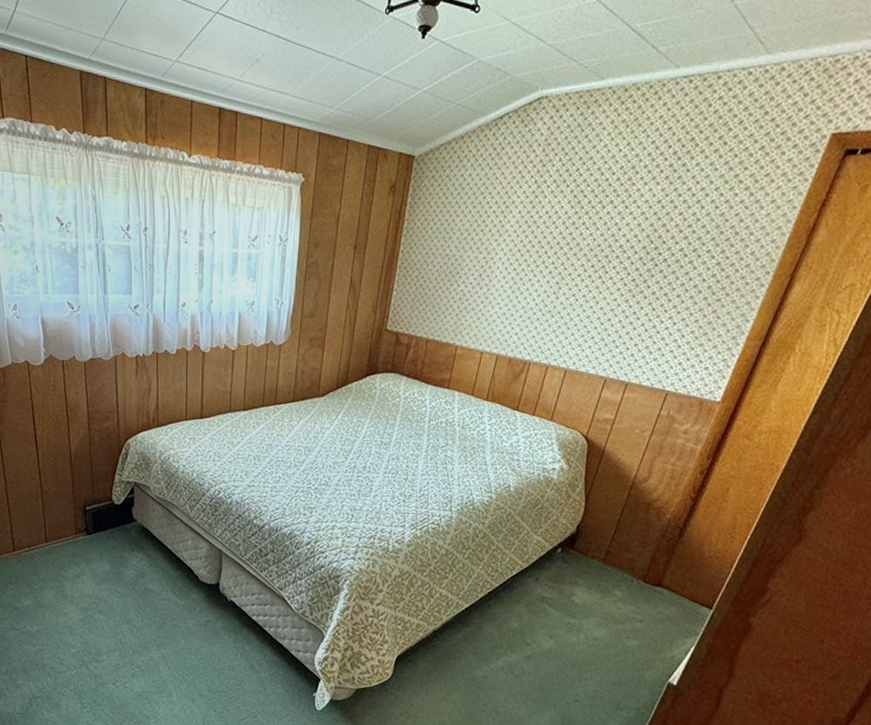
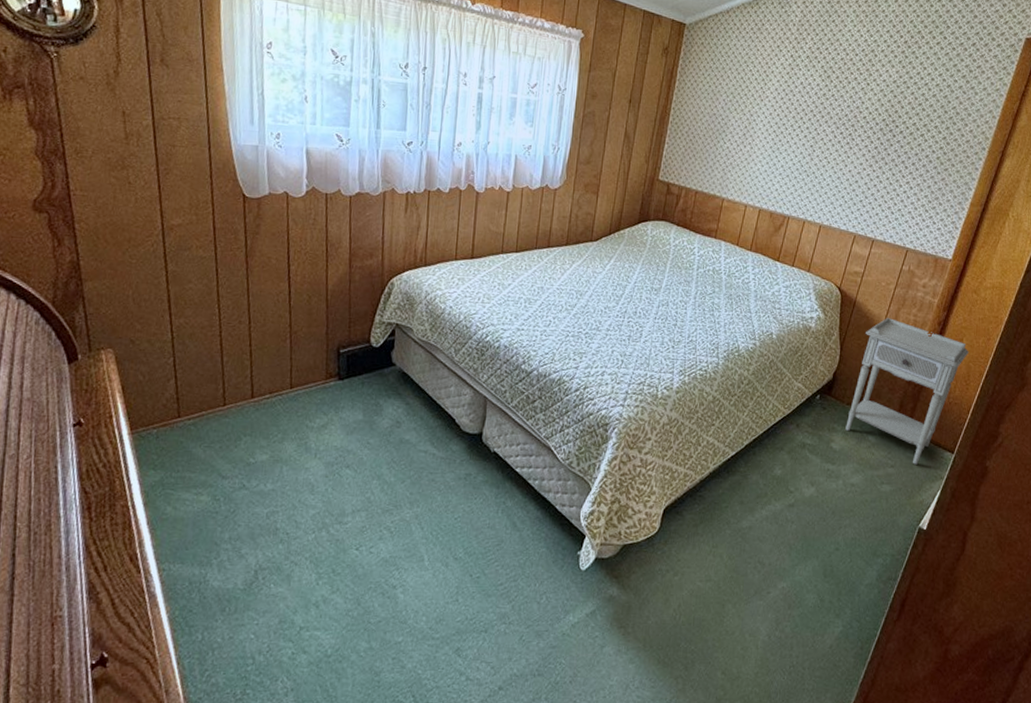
nightstand: none [589,467,737,620] -> present [845,318,970,465]

